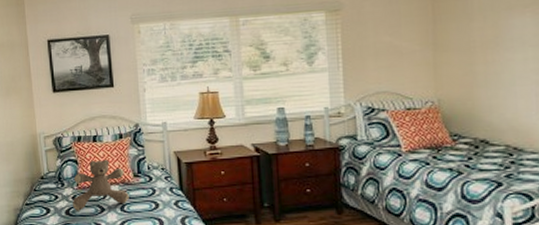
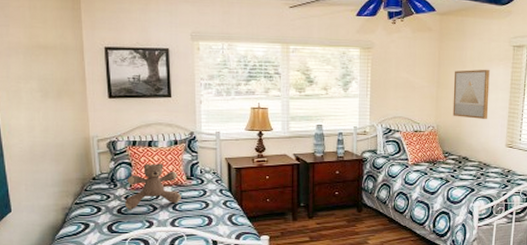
wall art: none [457,20,514,88] -> present [452,69,490,119]

